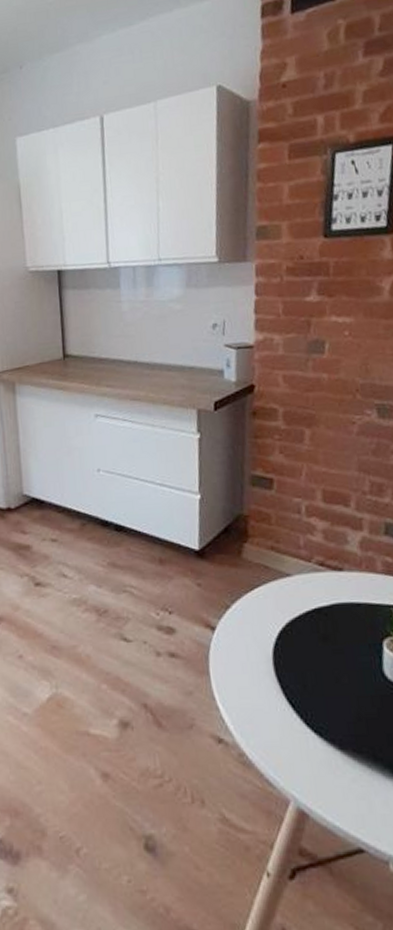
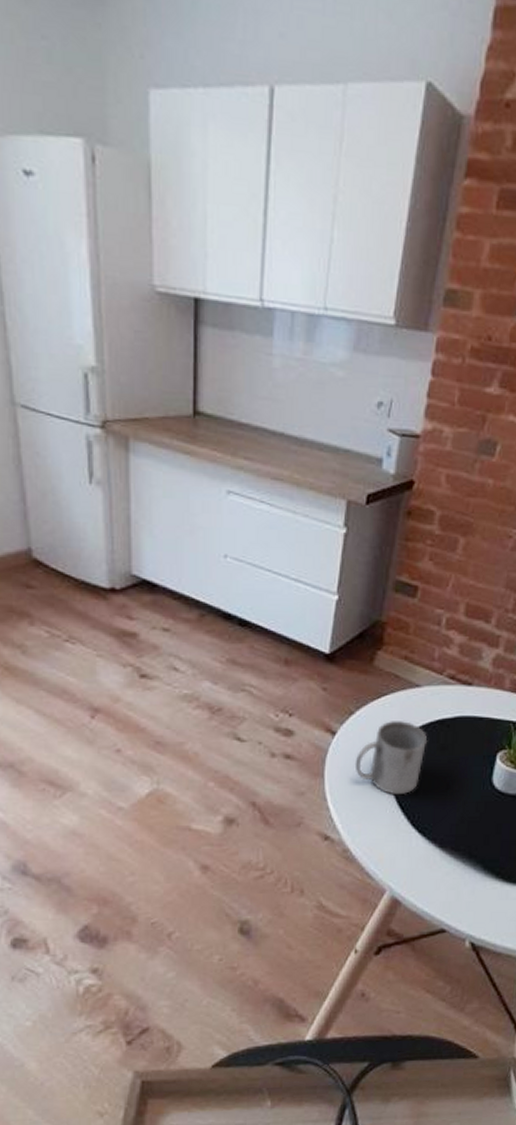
mug: none [237,612,308,690] -> present [354,721,428,794]

